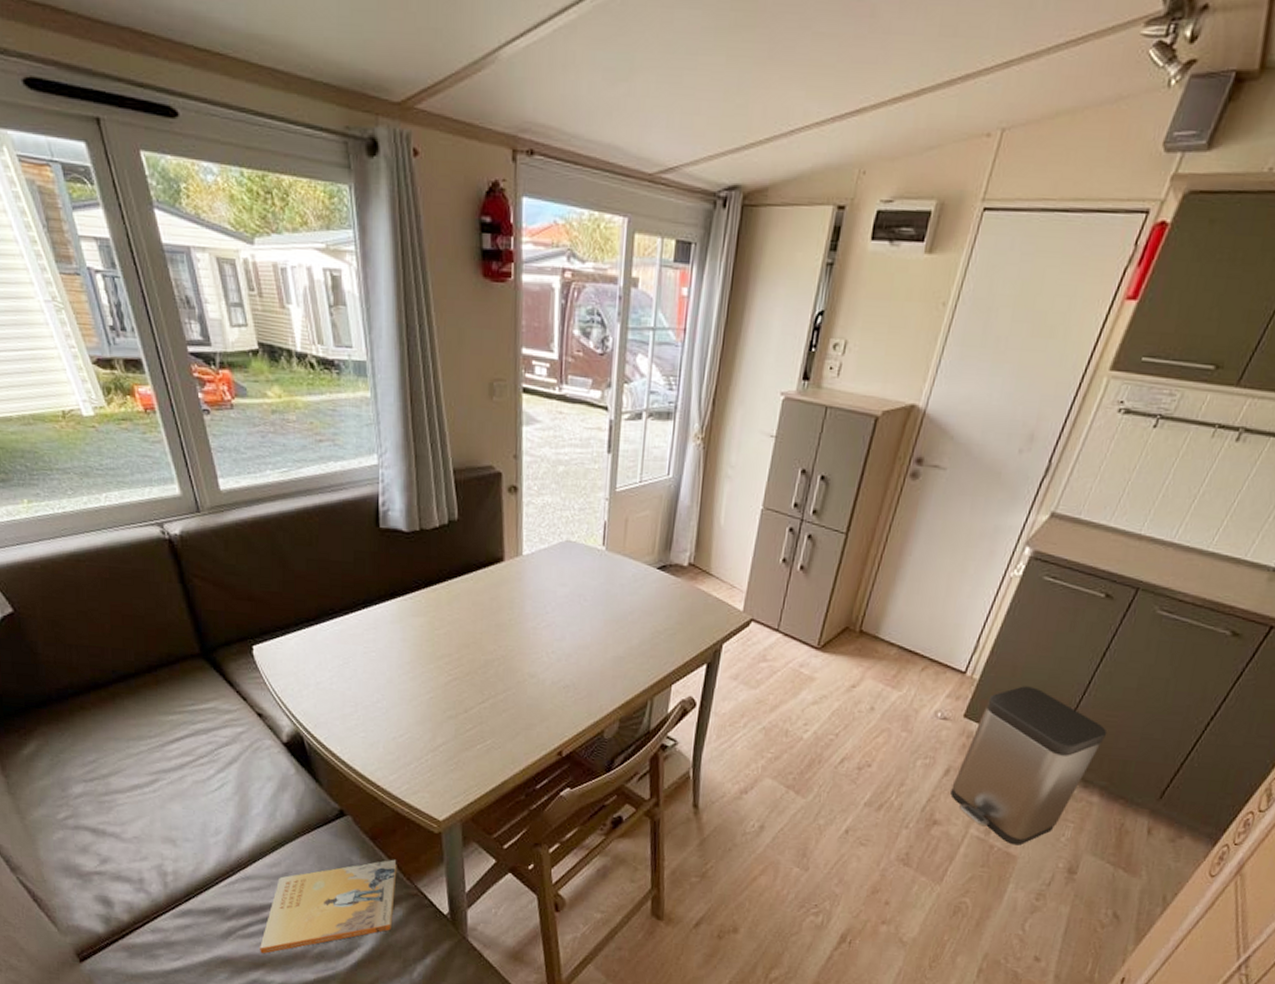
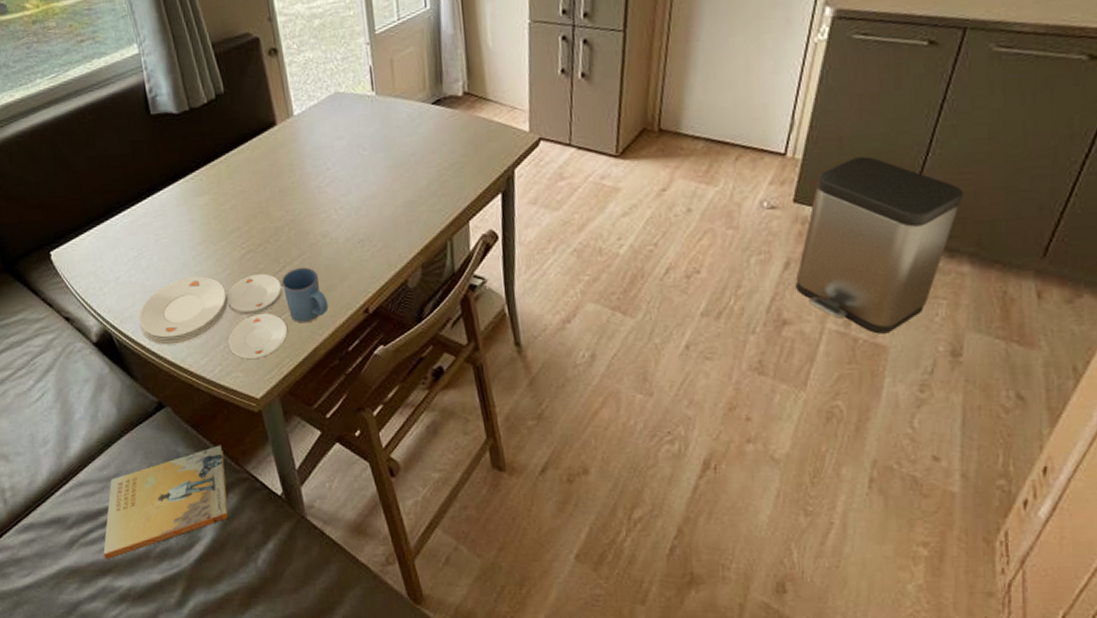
plate: none [333,693,483,783] -> present [138,273,288,359]
mug: none [482,702,525,756] -> present [281,267,329,324]

